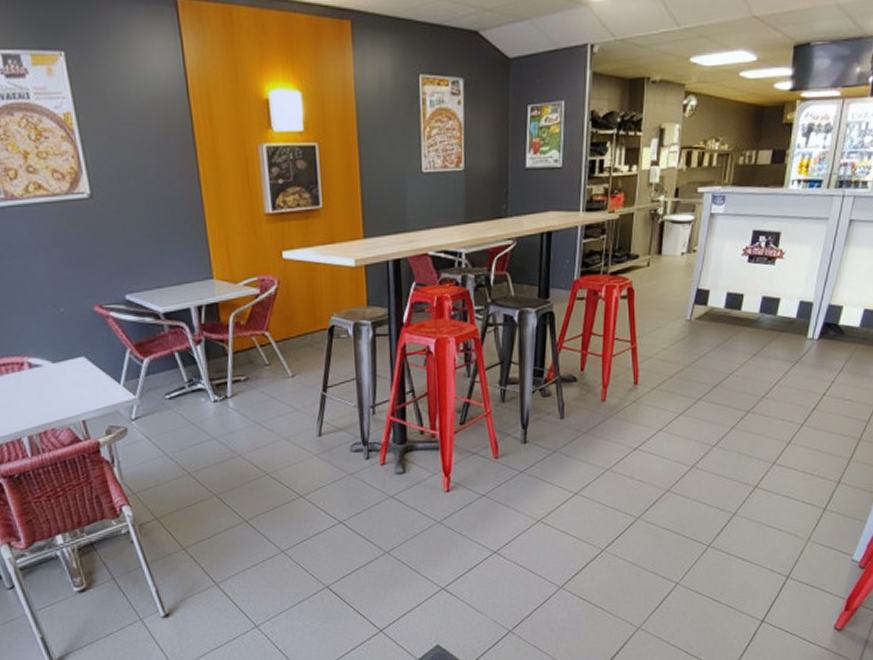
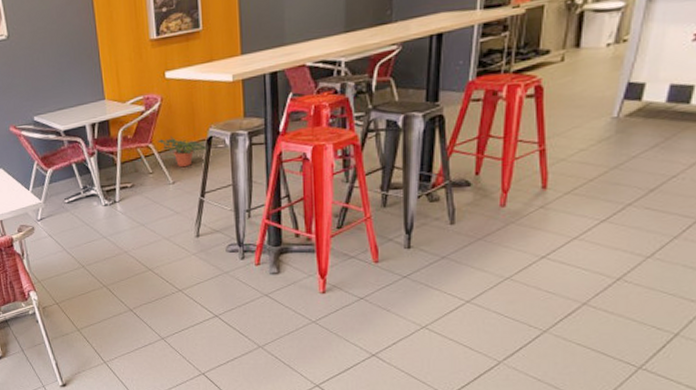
potted plant: none [275,323,329,359] -> present [158,136,207,168]

